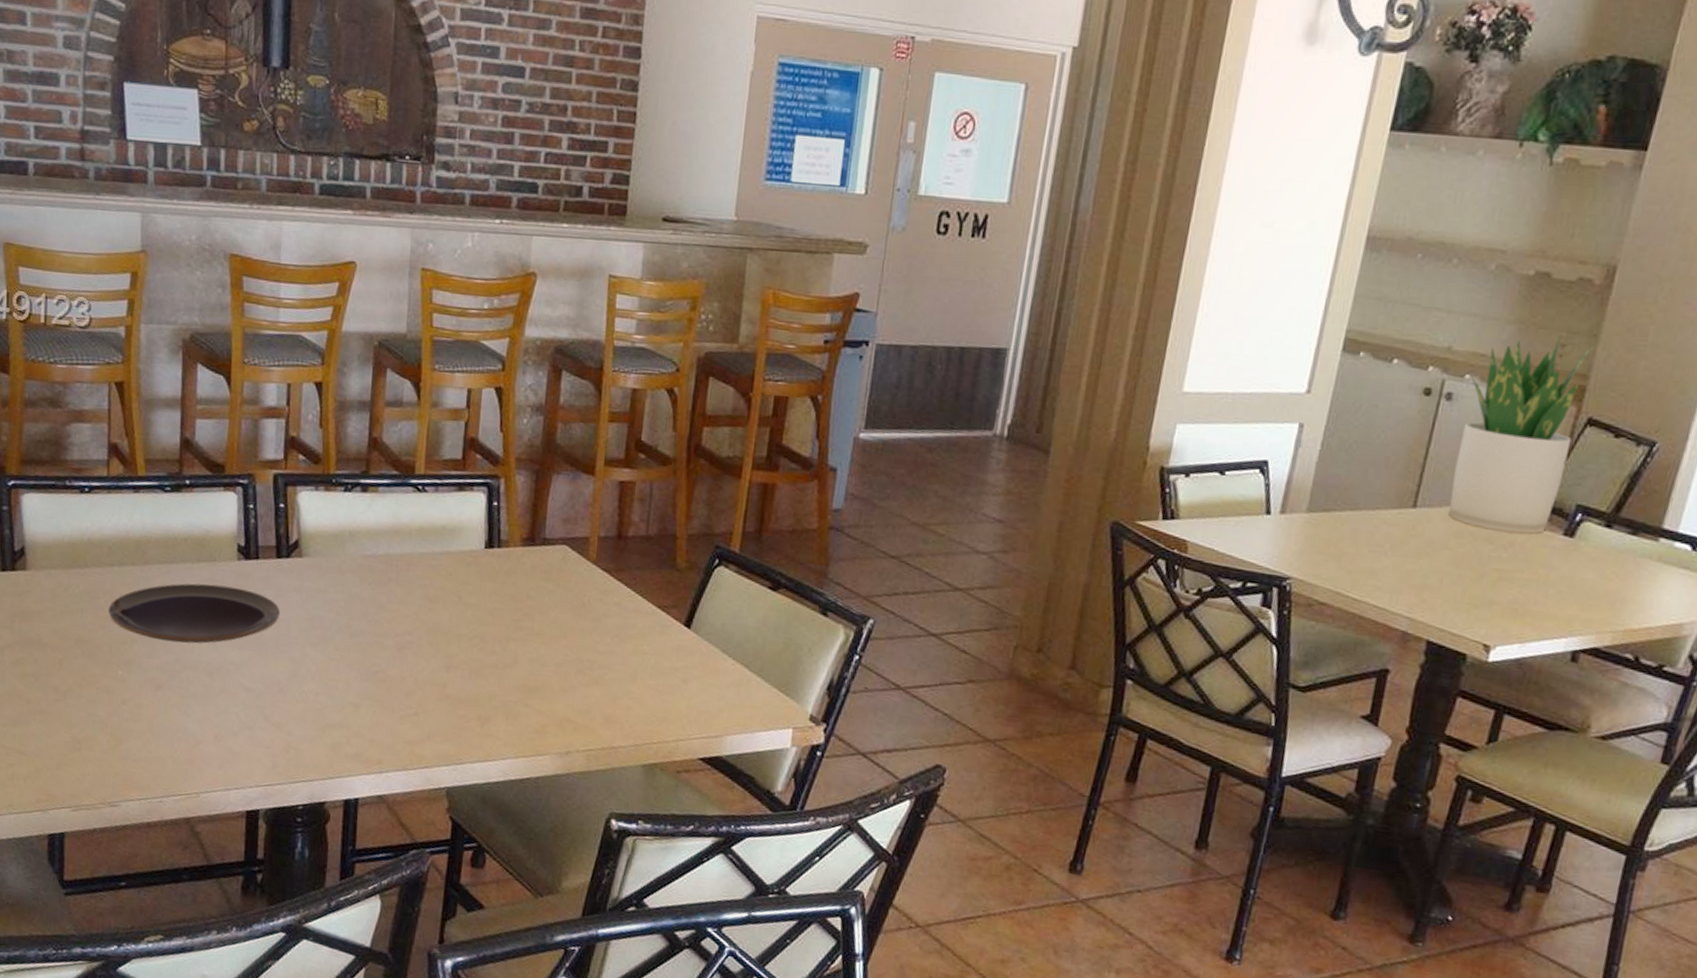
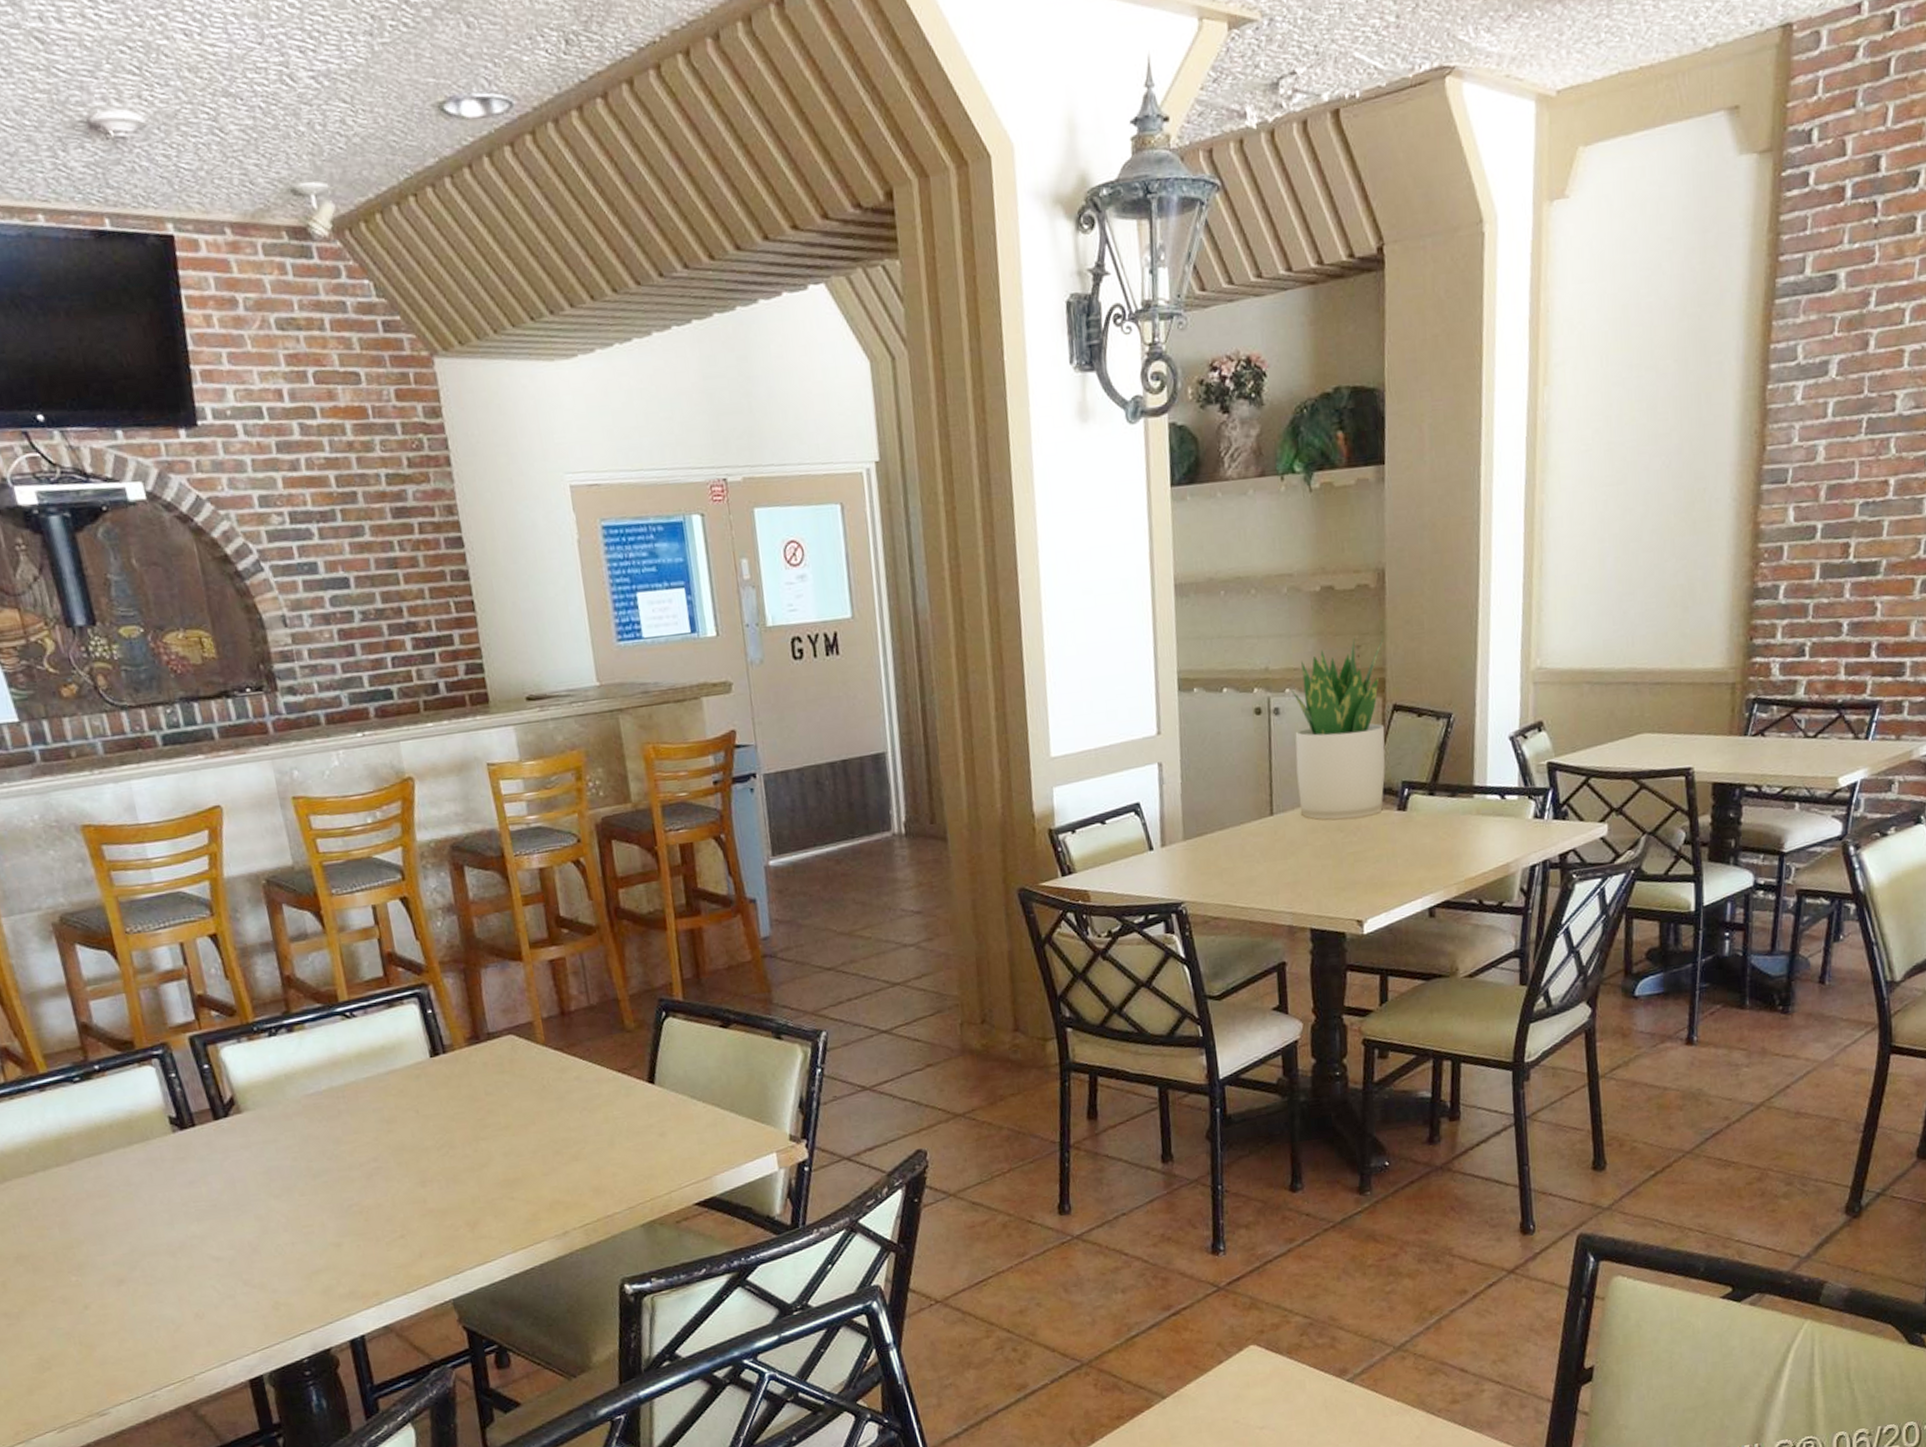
plate: present [108,583,280,644] -> none [42,1160,233,1236]

